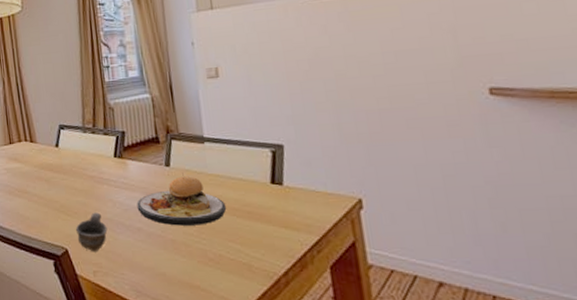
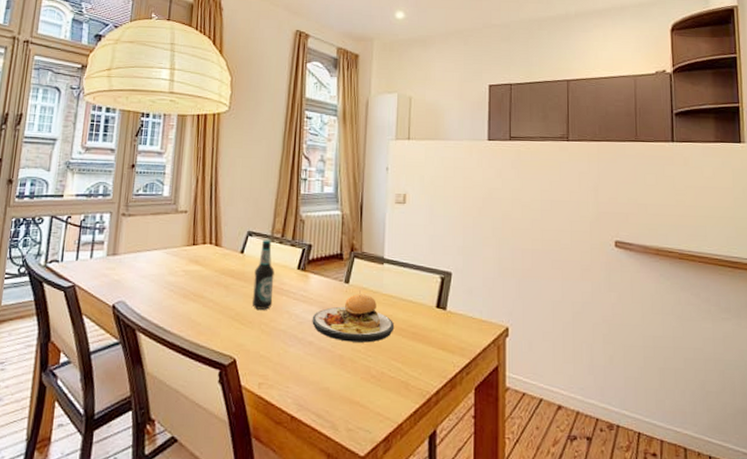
bottle: none [72,131,95,200] -> present [252,239,275,310]
cup: present [76,212,108,252] -> none [248,323,280,364]

